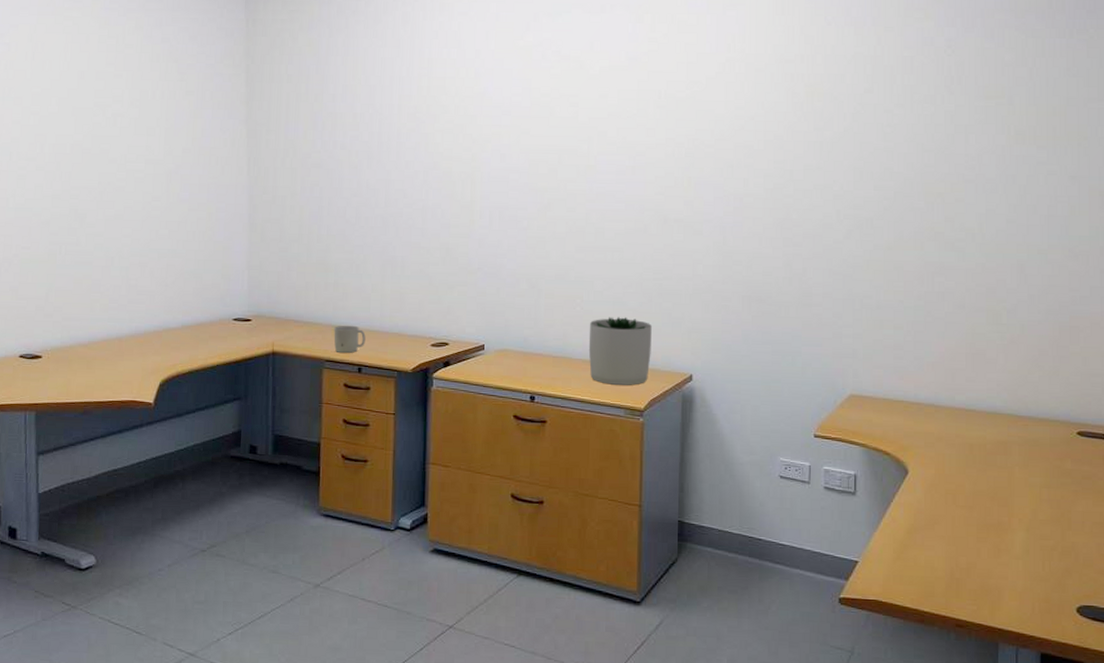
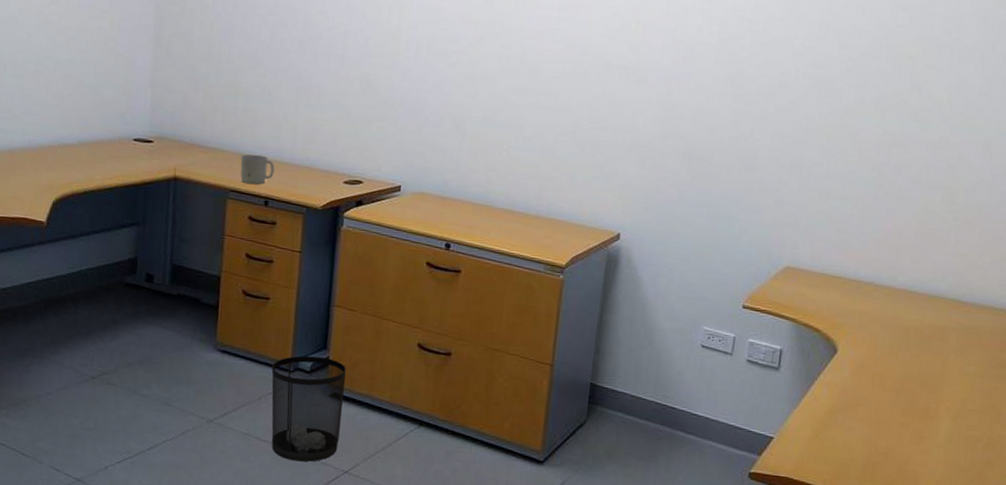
waste bin: none [373,514,444,620] -> present [271,355,346,462]
planter: present [588,317,652,385] -> none [511,165,582,241]

